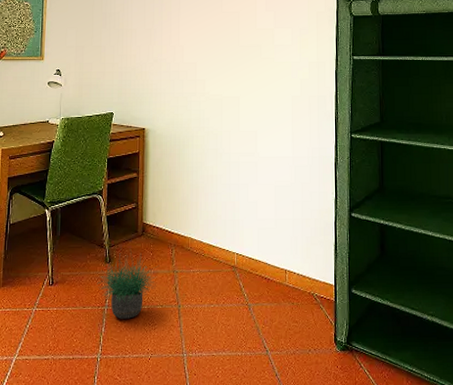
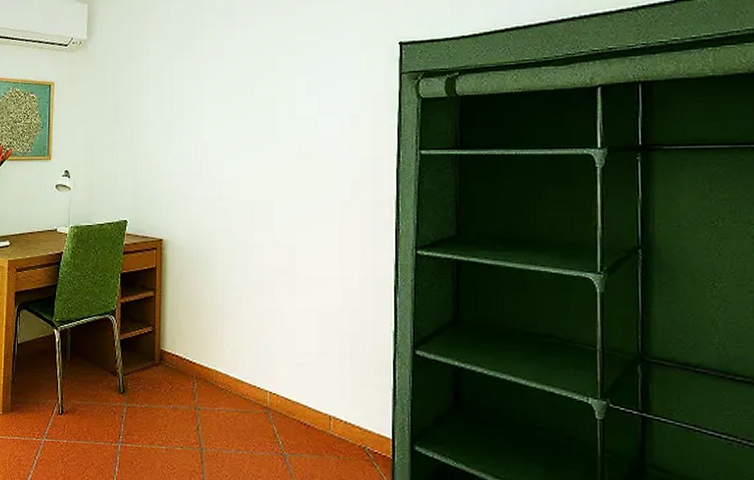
potted plant: present [97,251,159,319] -> none [110,382,178,459]

